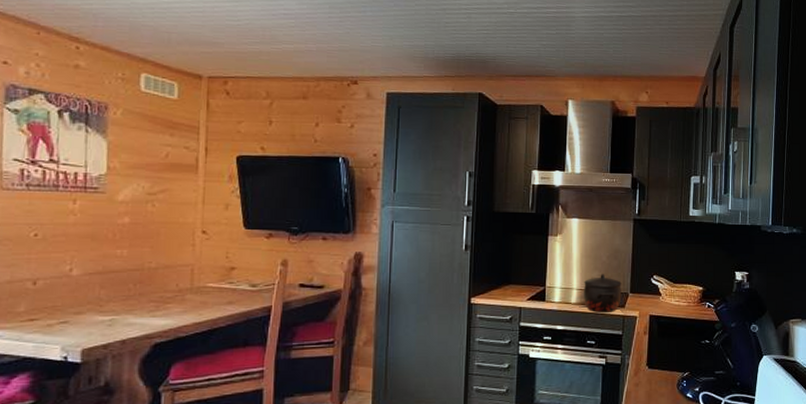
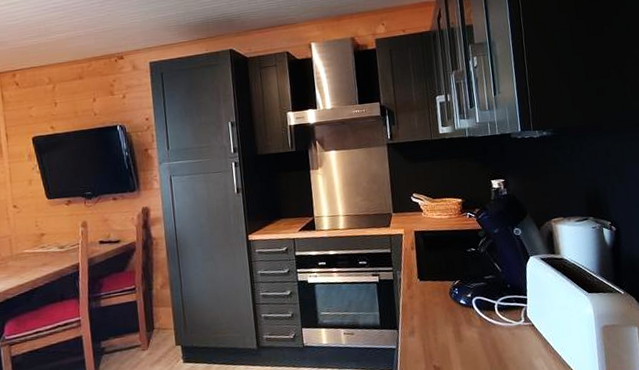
cooking pot: present [583,273,621,314] -> none [348,197,386,236]

